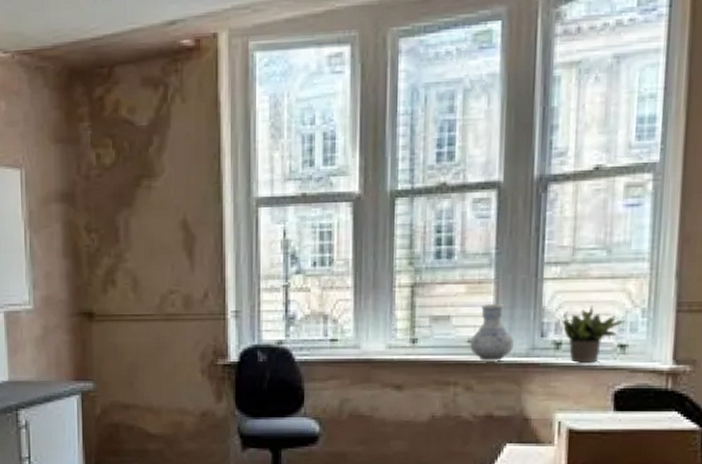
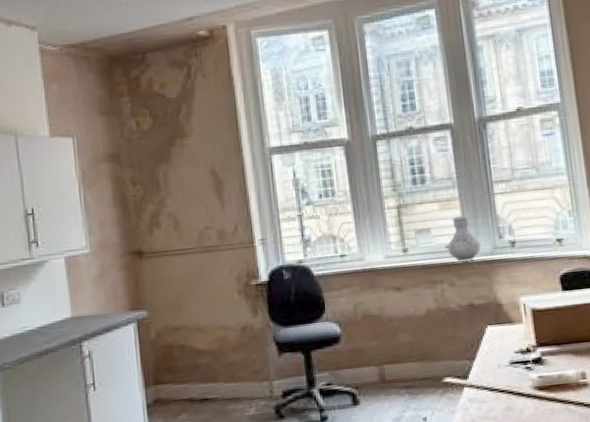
potted plant: present [562,306,626,364] -> none [513,211,558,257]

